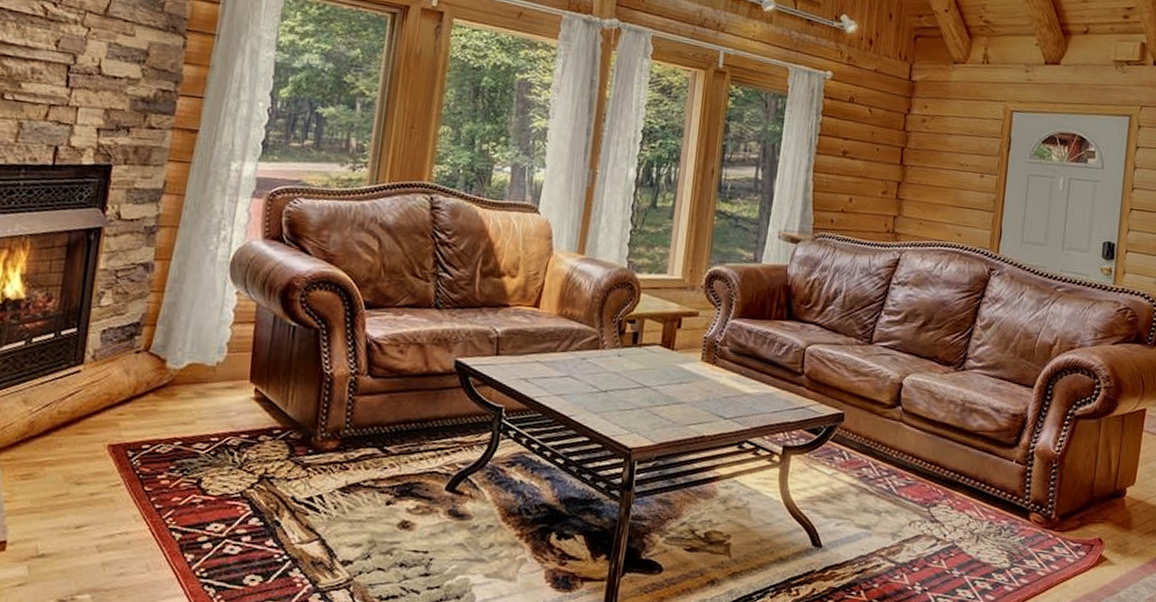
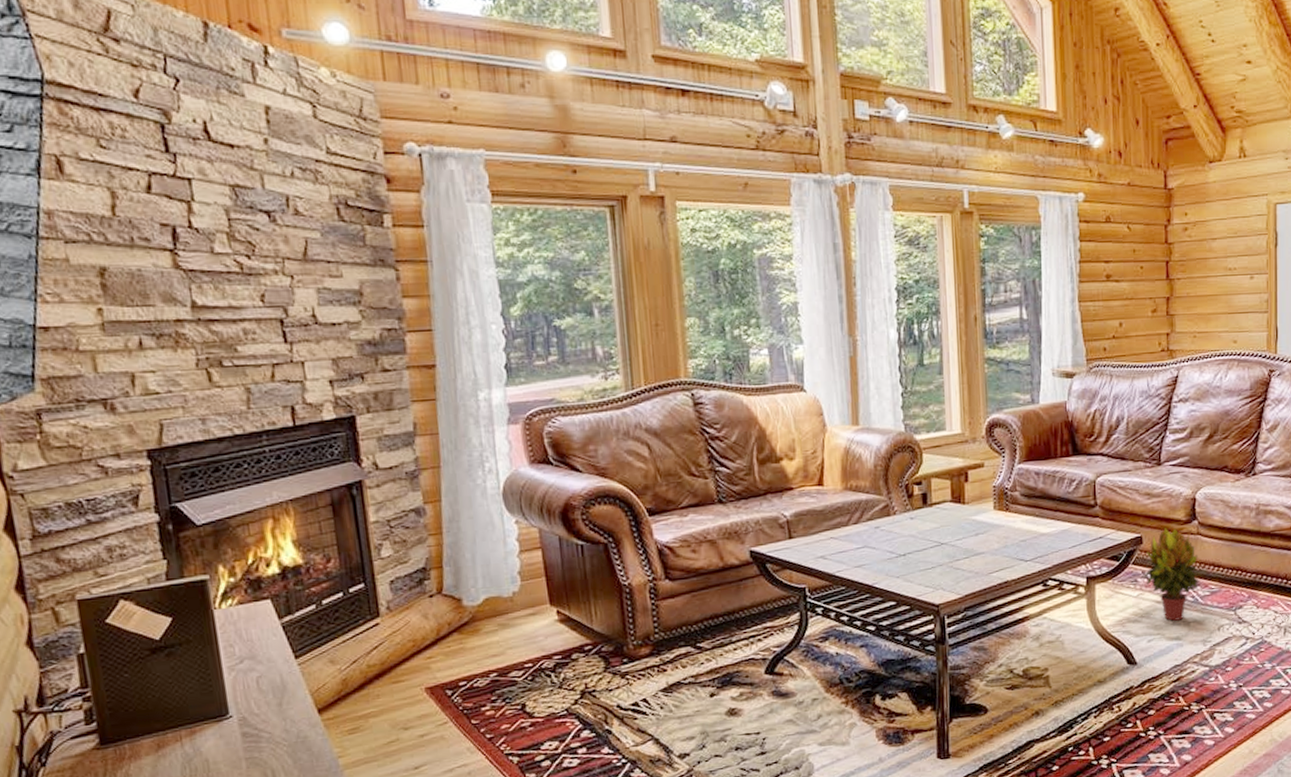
potted plant: none [838,407,900,508] -> present [1142,526,1202,621]

